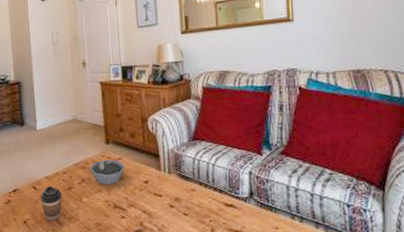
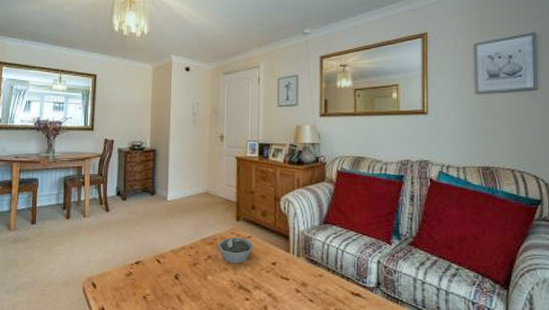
coffee cup: present [40,186,62,221] -> none [163,260,187,298]

